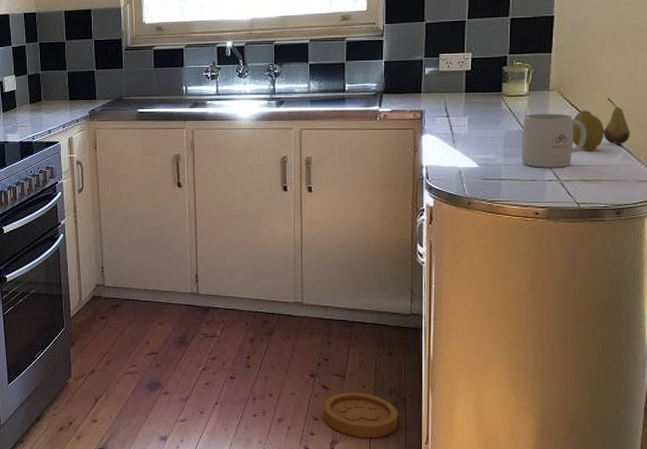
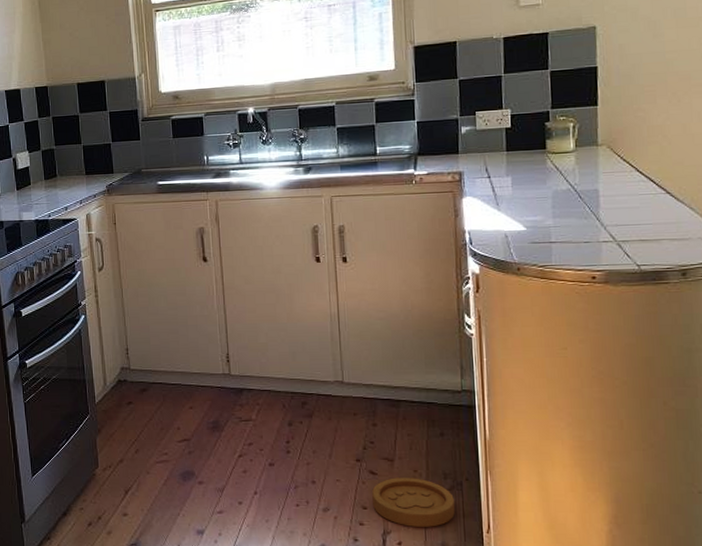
mug: present [521,113,587,168] -> none [571,169,643,229]
fruit: present [572,110,605,150] -> none [625,165,662,208]
fruit: present [603,98,630,144] -> none [660,151,690,200]

